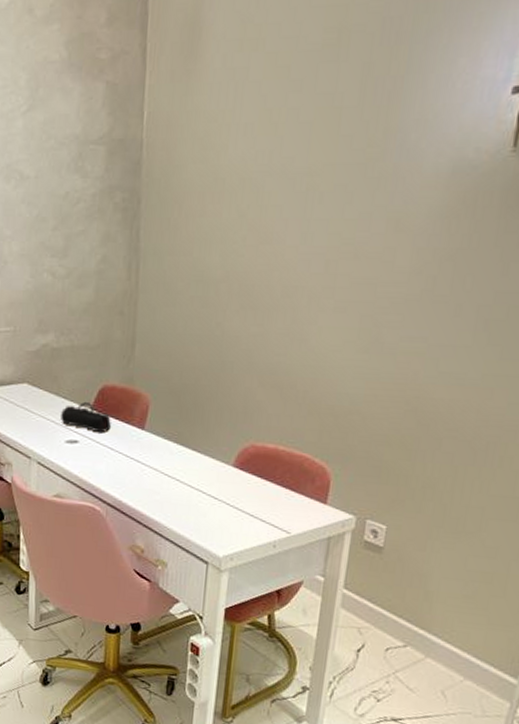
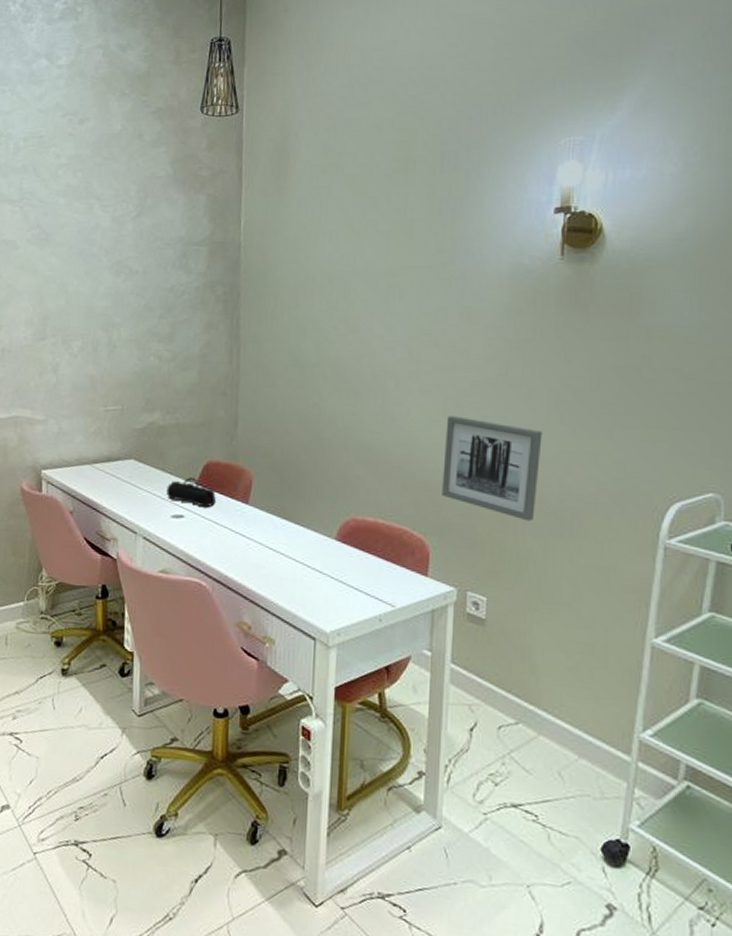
wall art: none [348,336,466,449] -> present [442,415,543,522]

